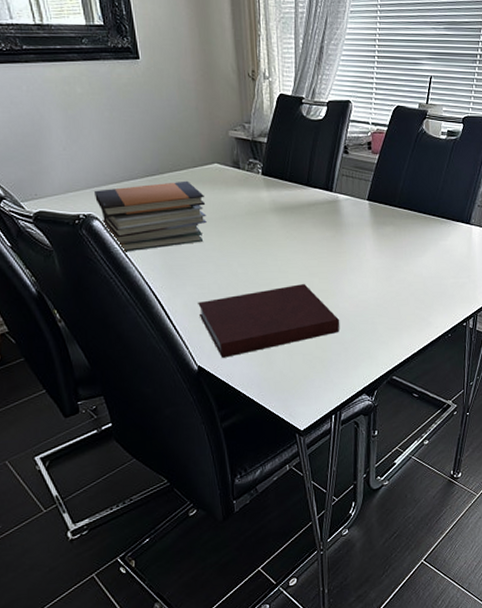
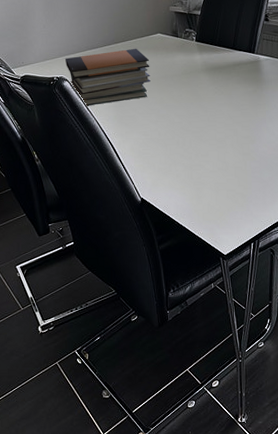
notebook: present [198,284,340,358] -> none [142,131,259,192]

